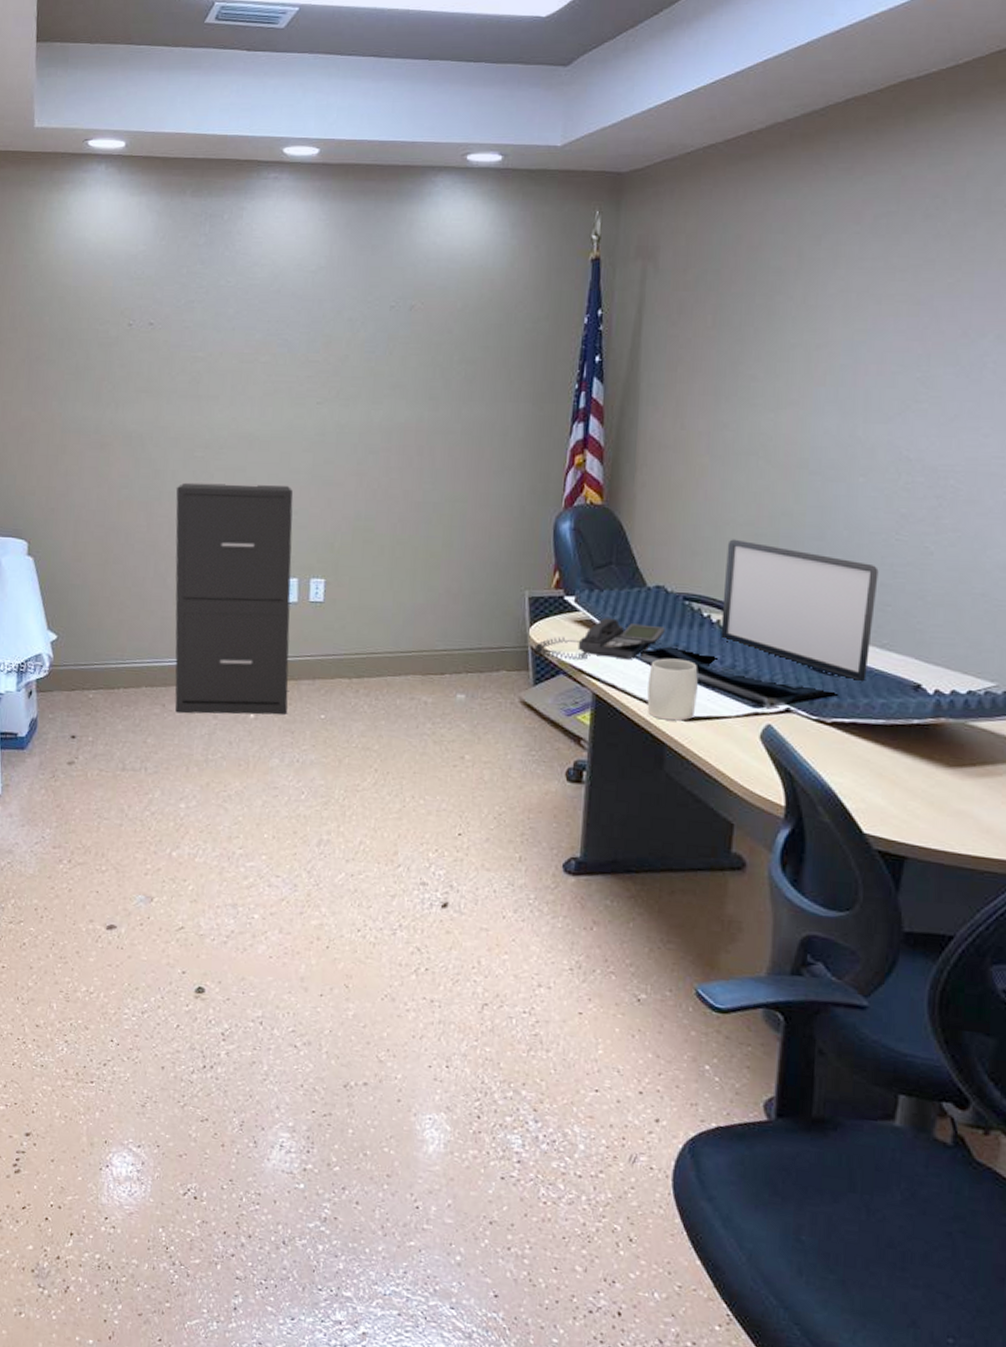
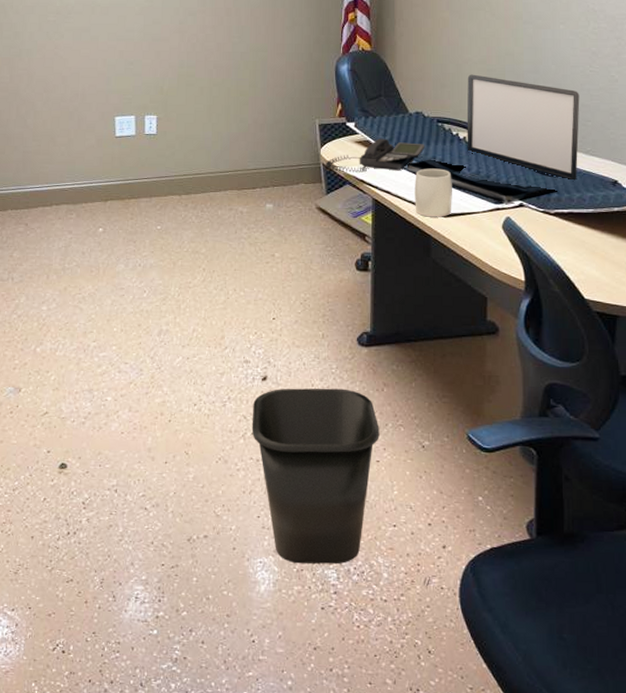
filing cabinet: present [175,482,293,715] -> none [33,41,130,230]
waste bin: none [426,918,585,1129] -> present [251,388,380,564]

